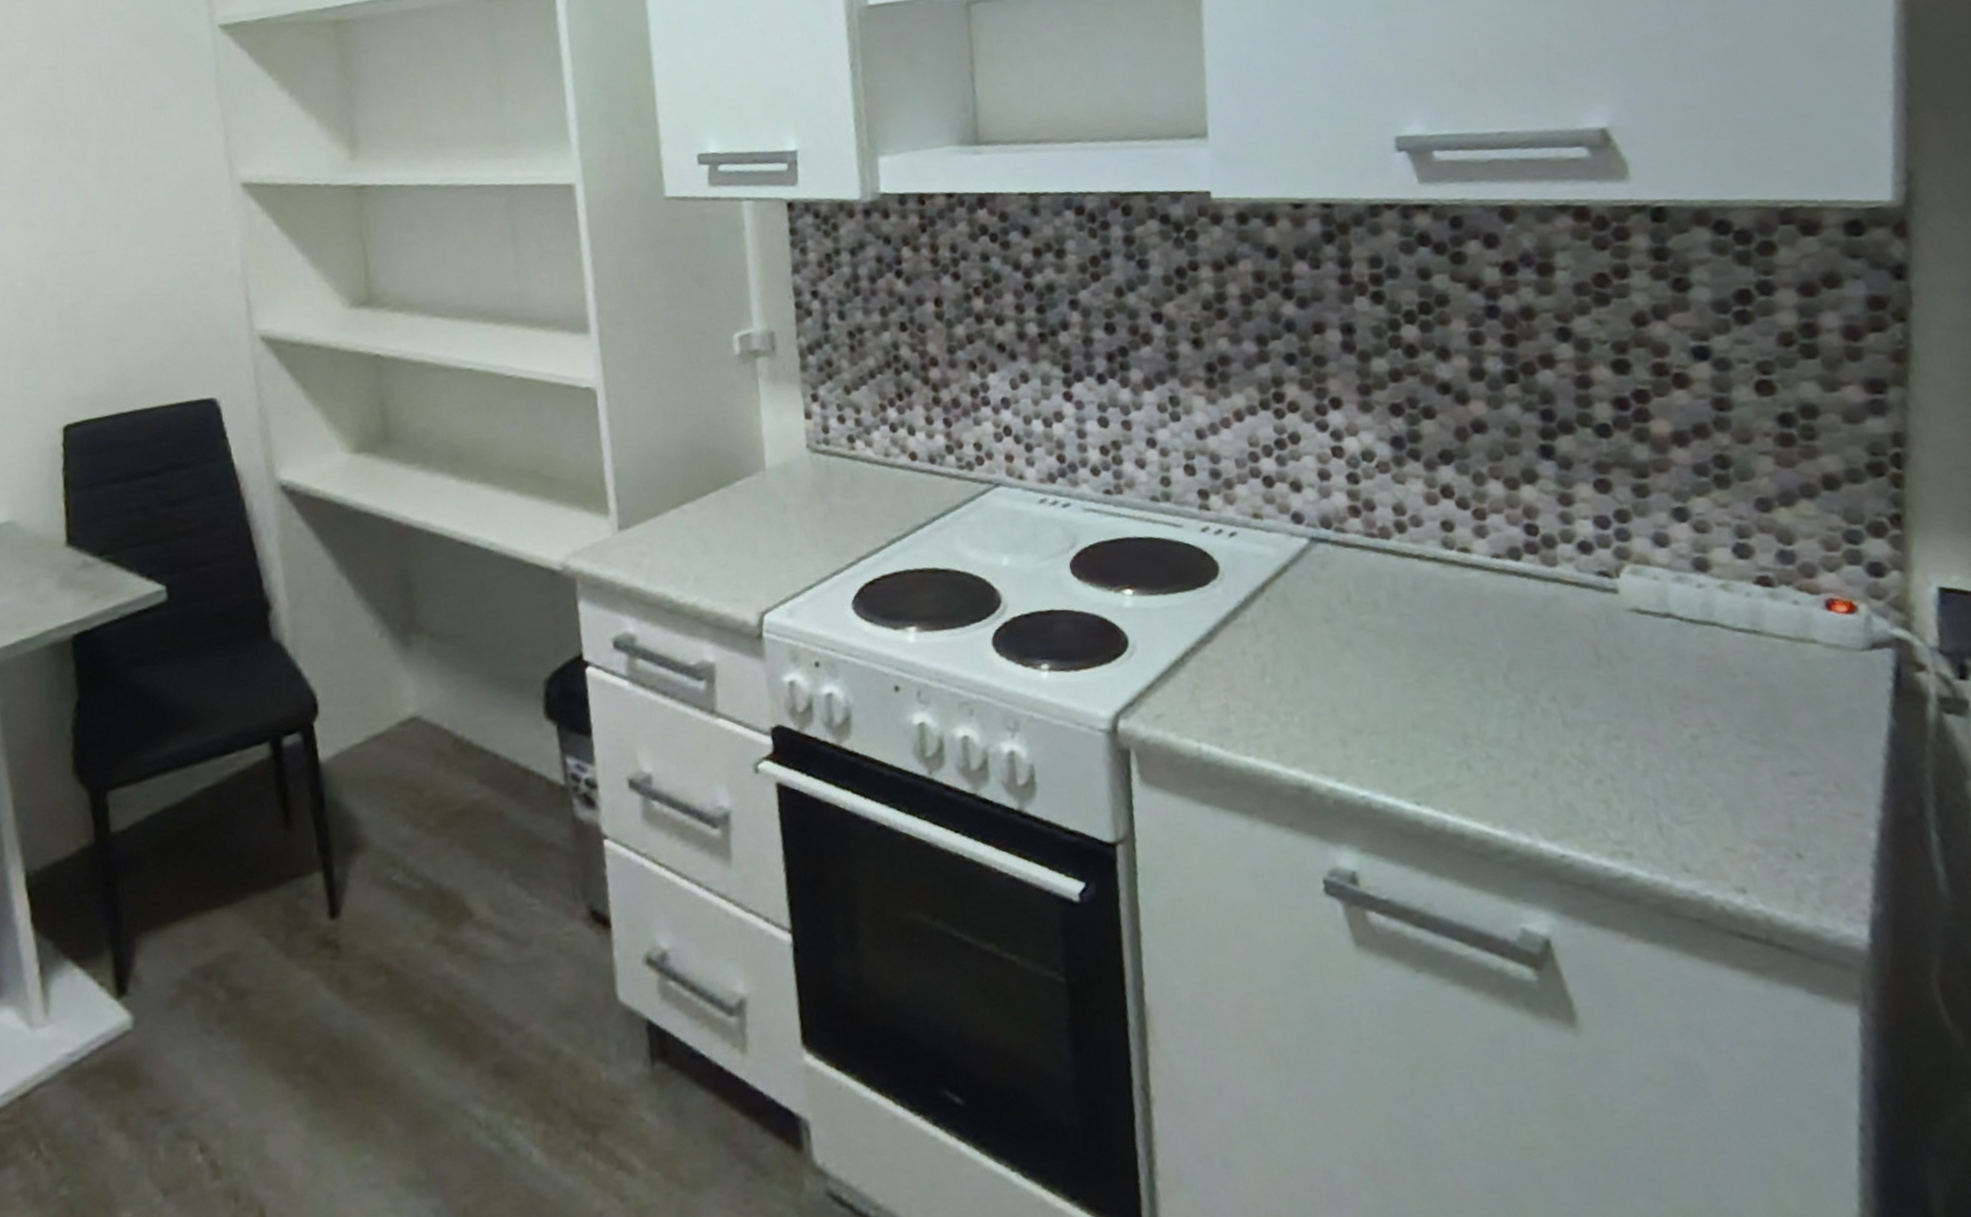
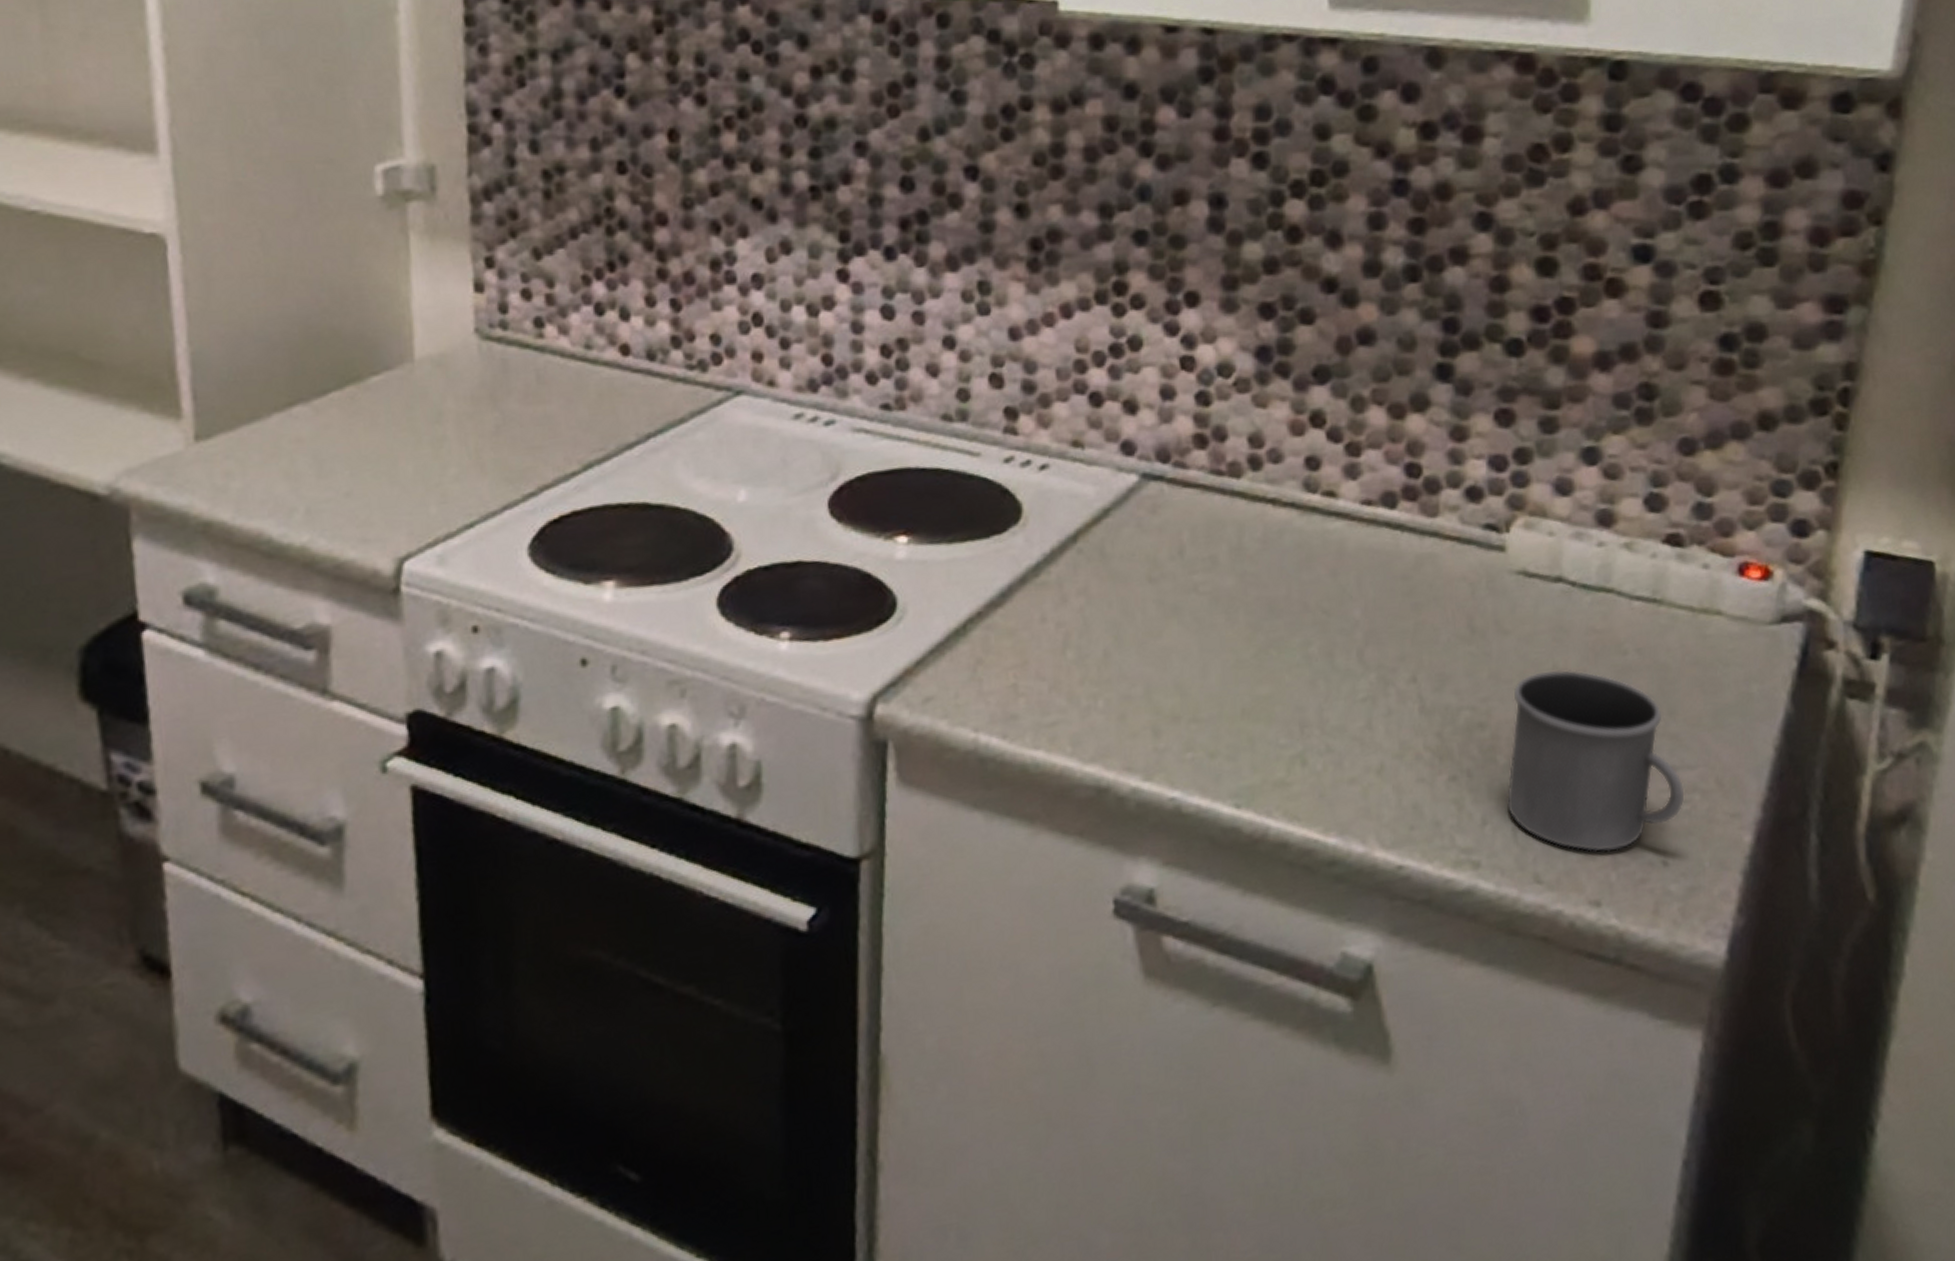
mug: none [1641,690,1809,846] -> present [1507,669,1685,852]

